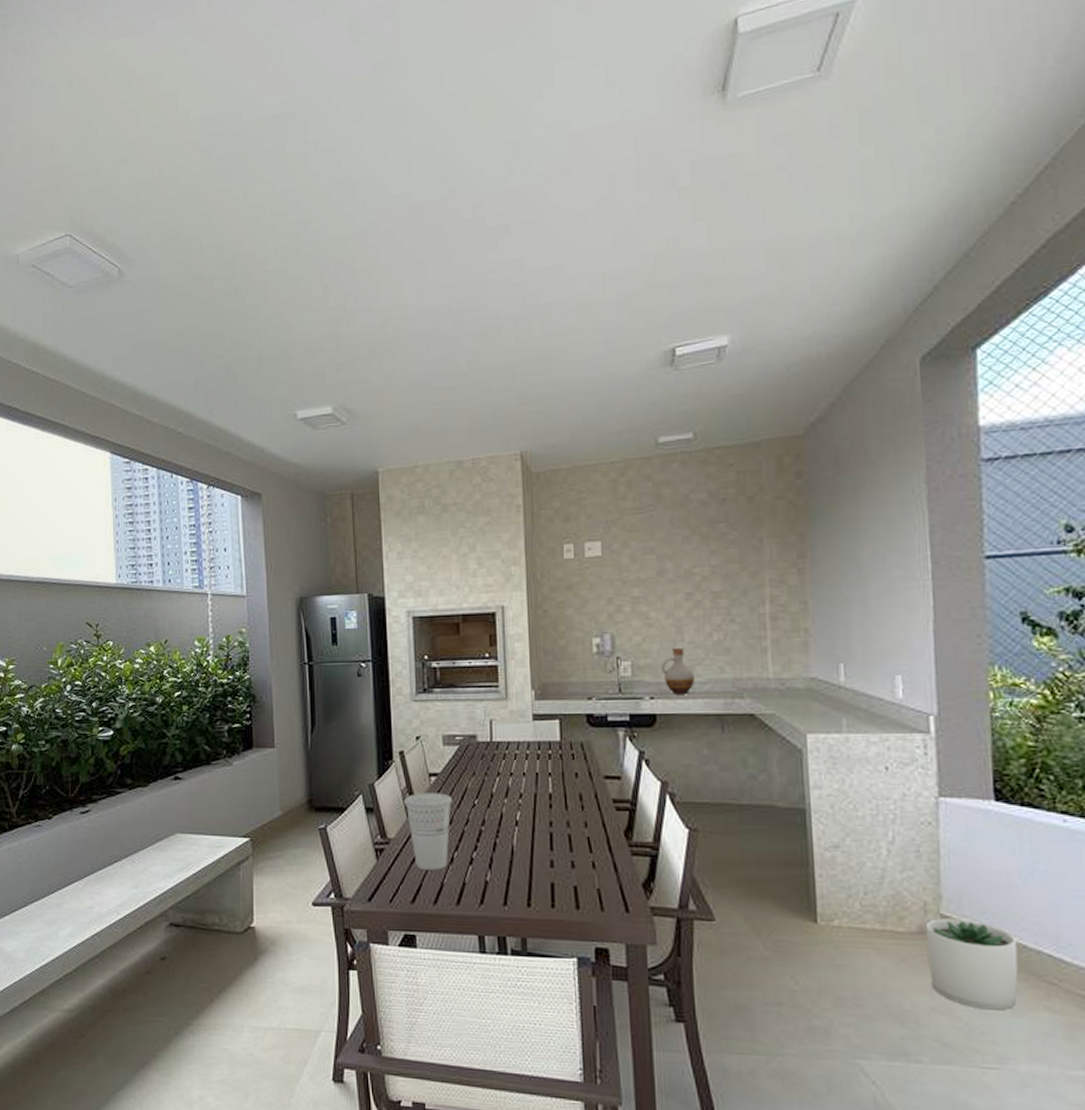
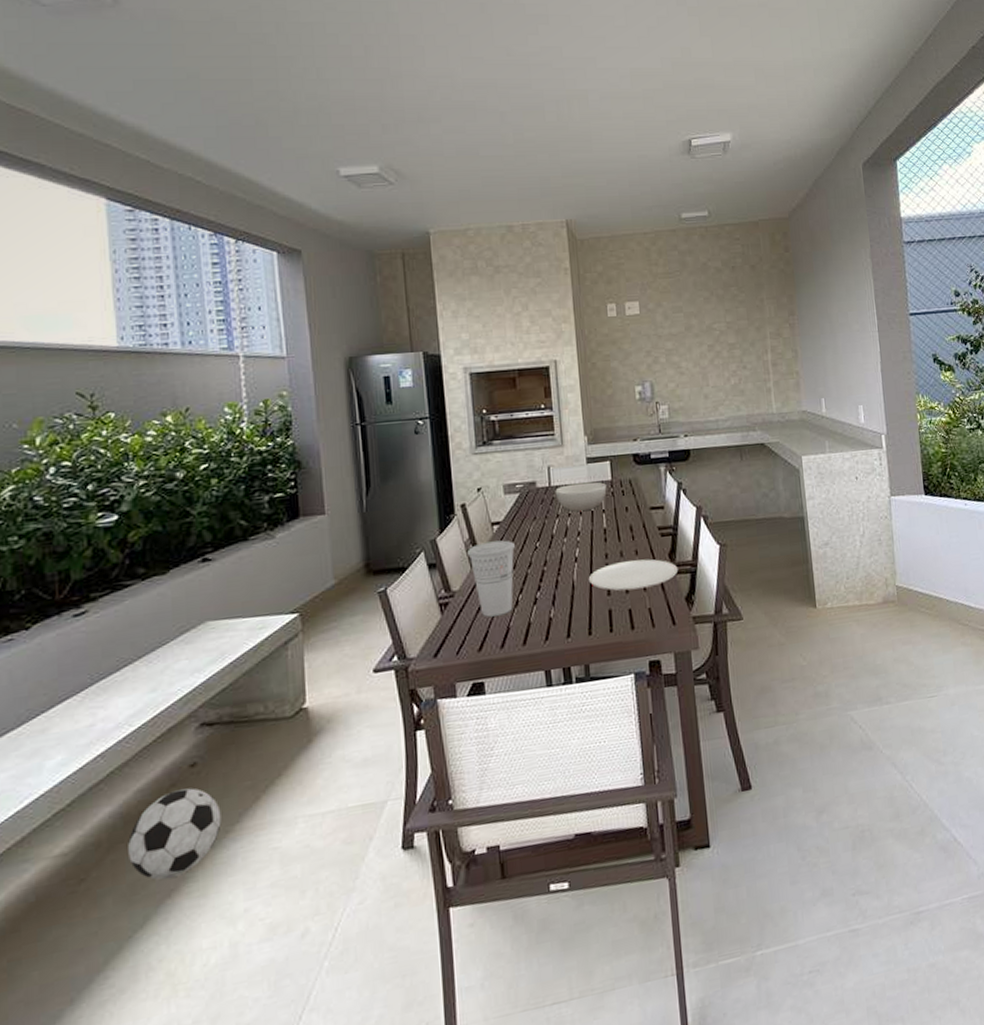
soccer ball: none [115,977,183,1052] -> present [128,788,222,880]
bowl: none [497,741,555,771] -> present [555,481,607,512]
plate: none [529,833,636,866] -> present [588,559,679,591]
jug: present [661,647,694,694] -> none [692,391,718,431]
planter: present [925,919,1019,1011] -> none [887,587,946,654]

